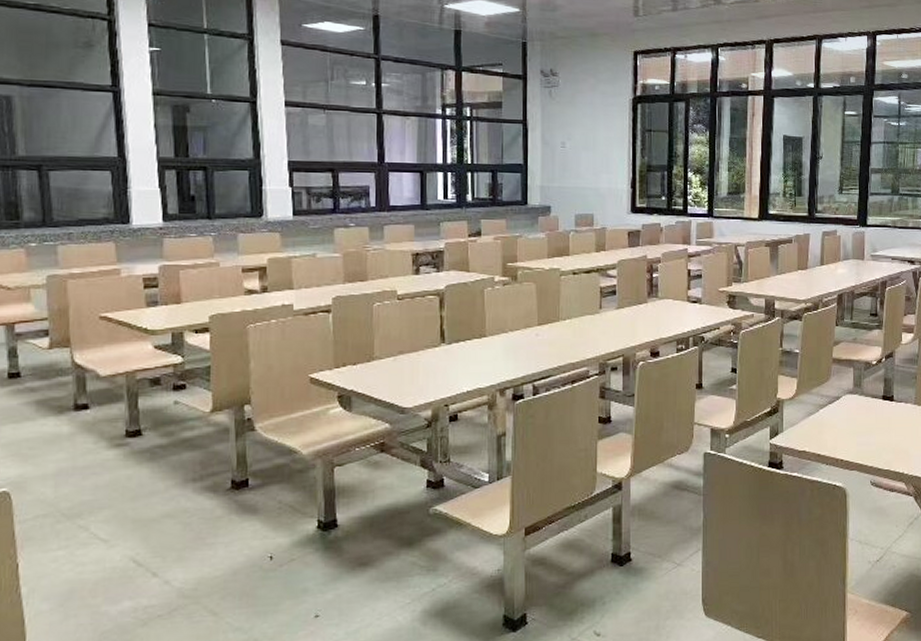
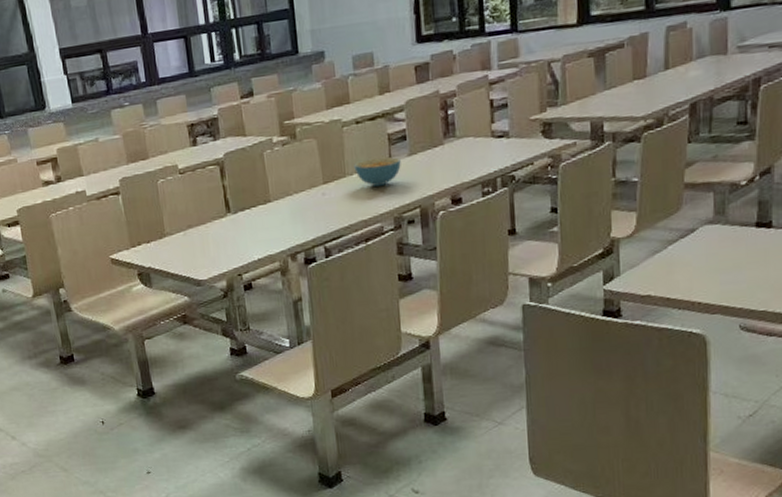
cereal bowl: none [568,307,609,333] -> present [354,157,401,187]

